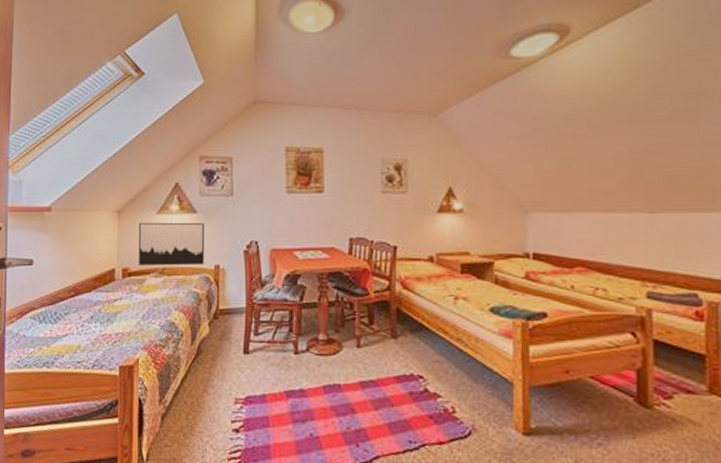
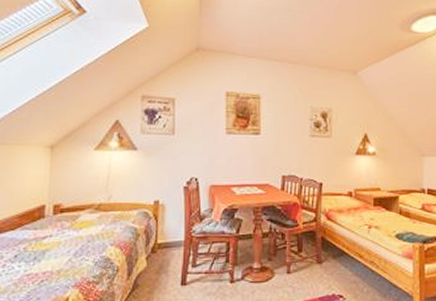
wall art: present [139,222,204,266] -> none [73,158,144,201]

